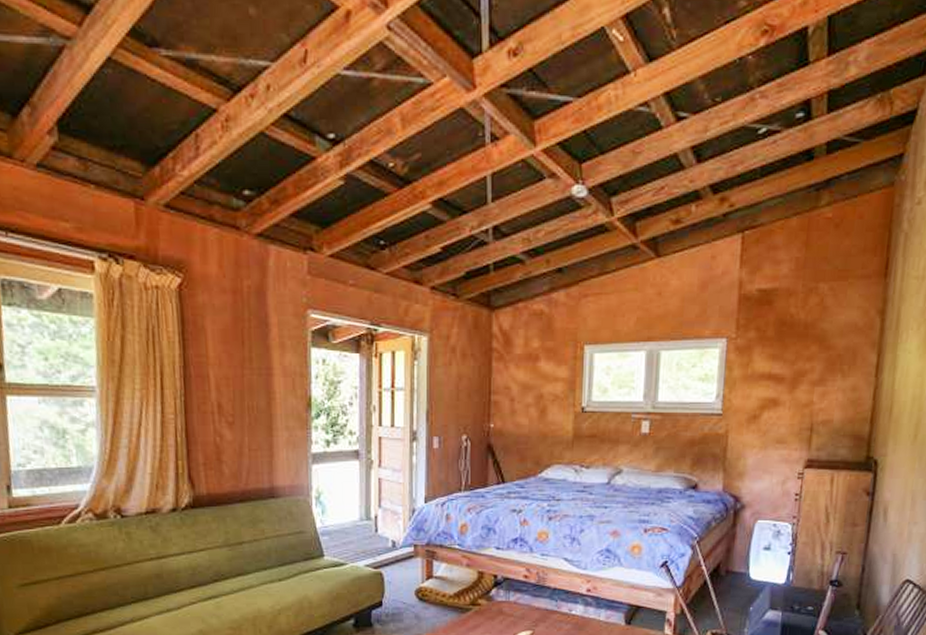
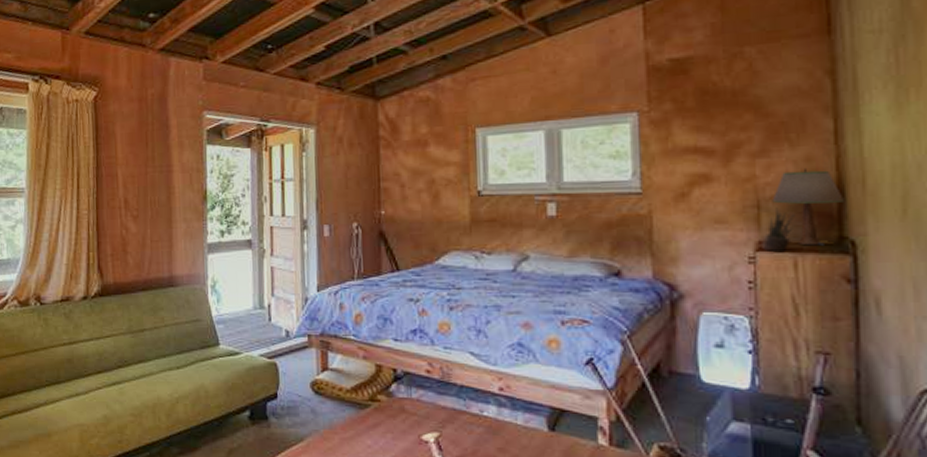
potted plant: none [809,431,837,470] -> present [762,208,795,253]
table lamp: none [822,396,876,464] -> present [772,167,846,246]

